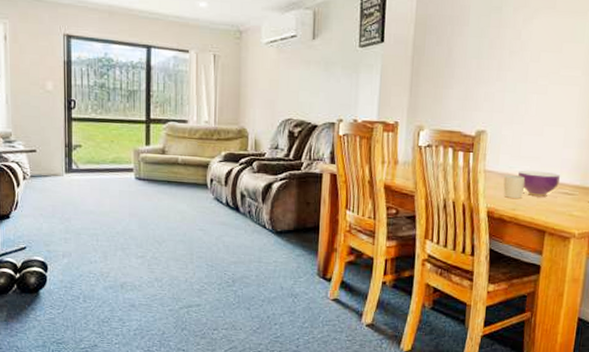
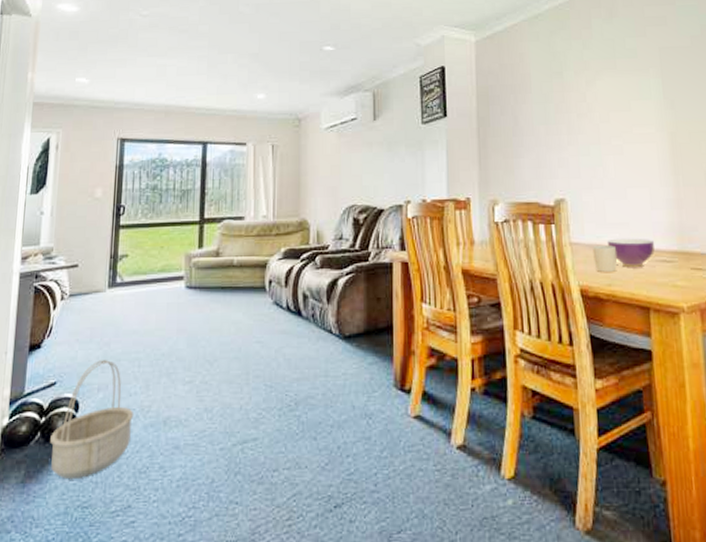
basket: none [25,233,96,322] -> present [50,360,134,478]

